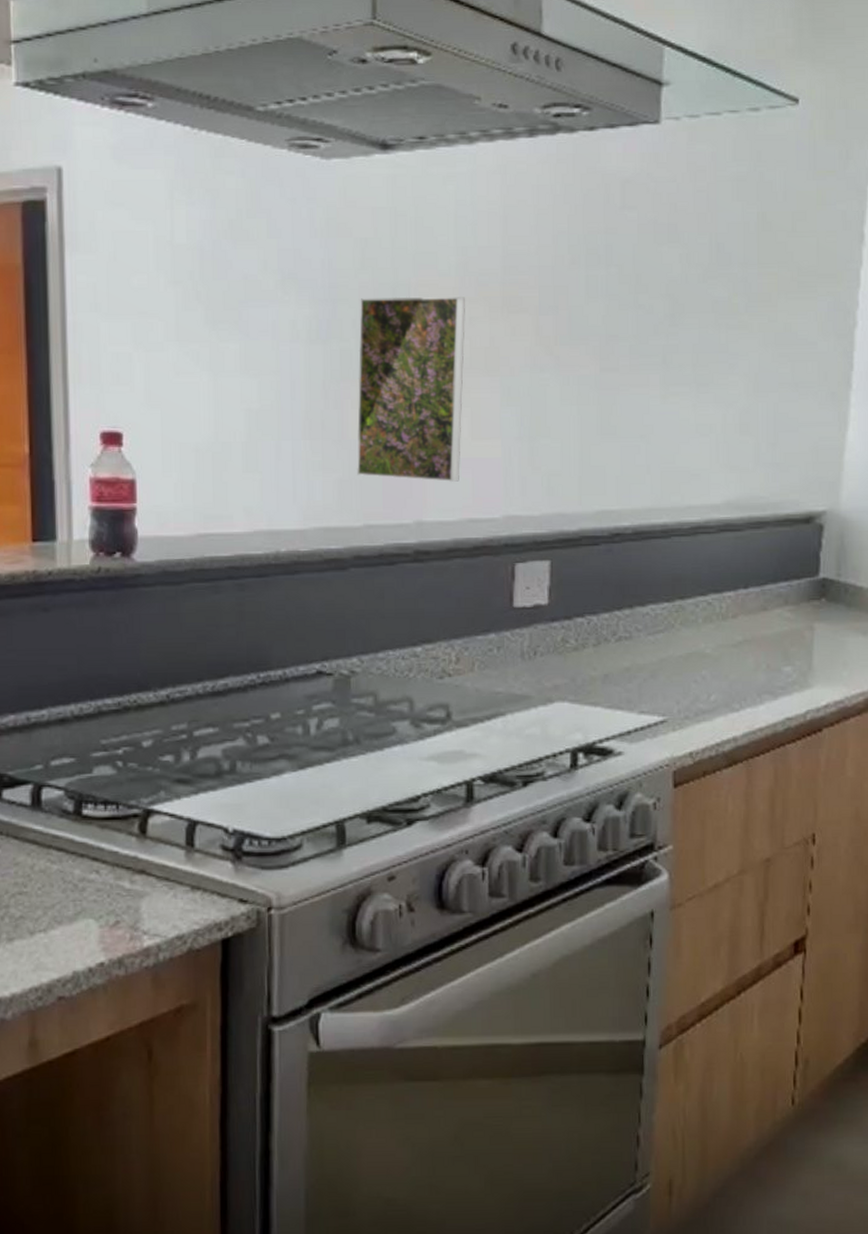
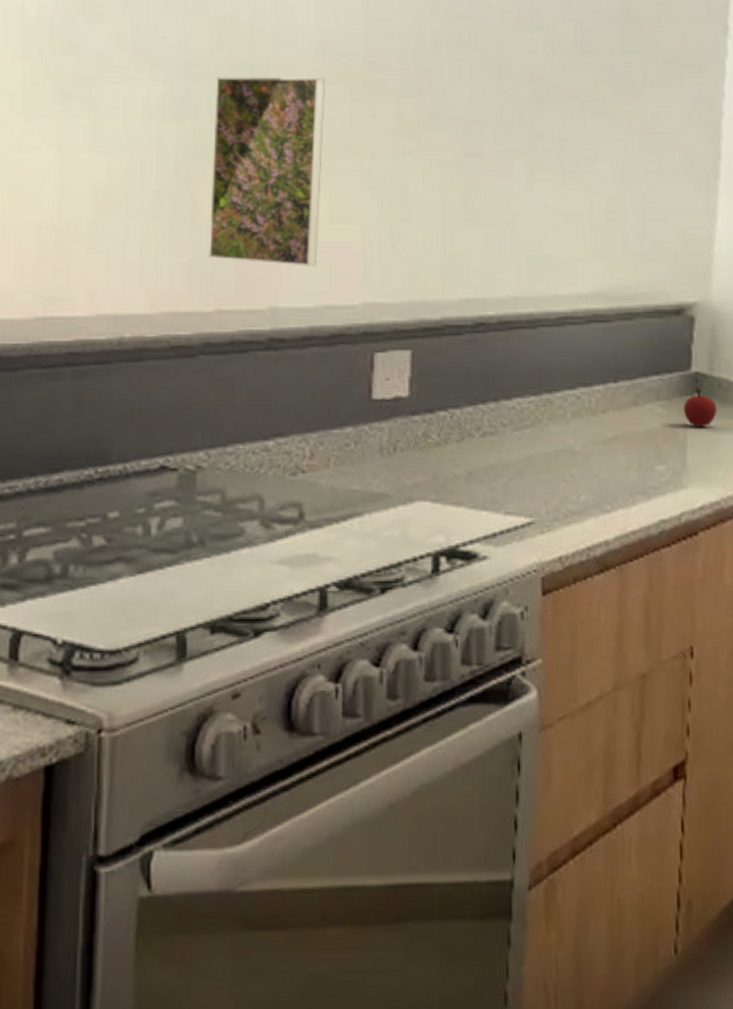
apple: none [810,592,843,630] -> present [683,387,717,427]

